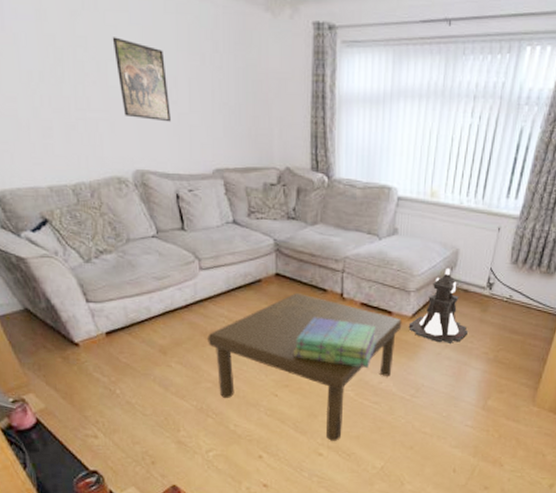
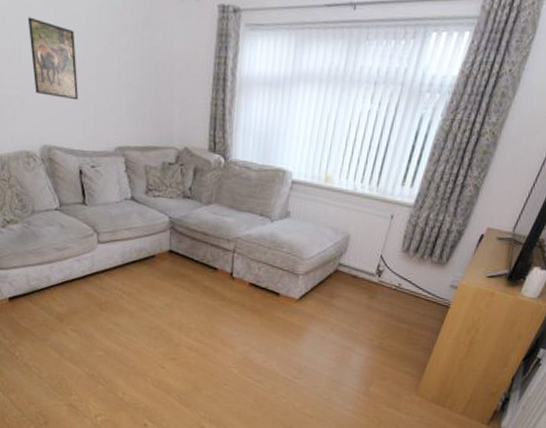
coffee table: present [208,293,402,441] -> none [102,270,289,415]
stack of books: present [294,317,378,368] -> none [182,294,264,347]
lantern: present [408,267,469,343] -> none [295,253,355,328]

